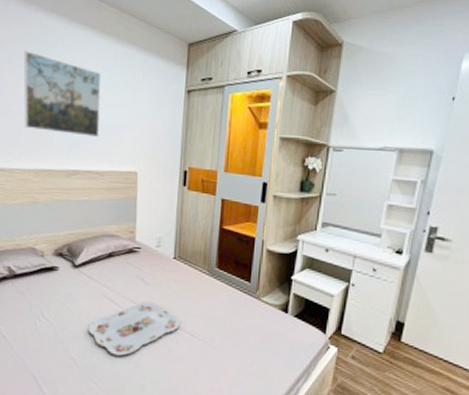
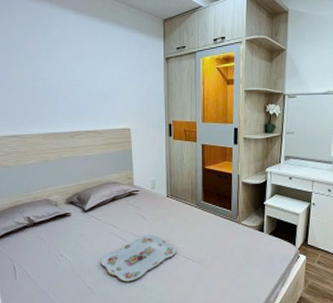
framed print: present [23,51,101,137] -> none [25,35,96,103]

